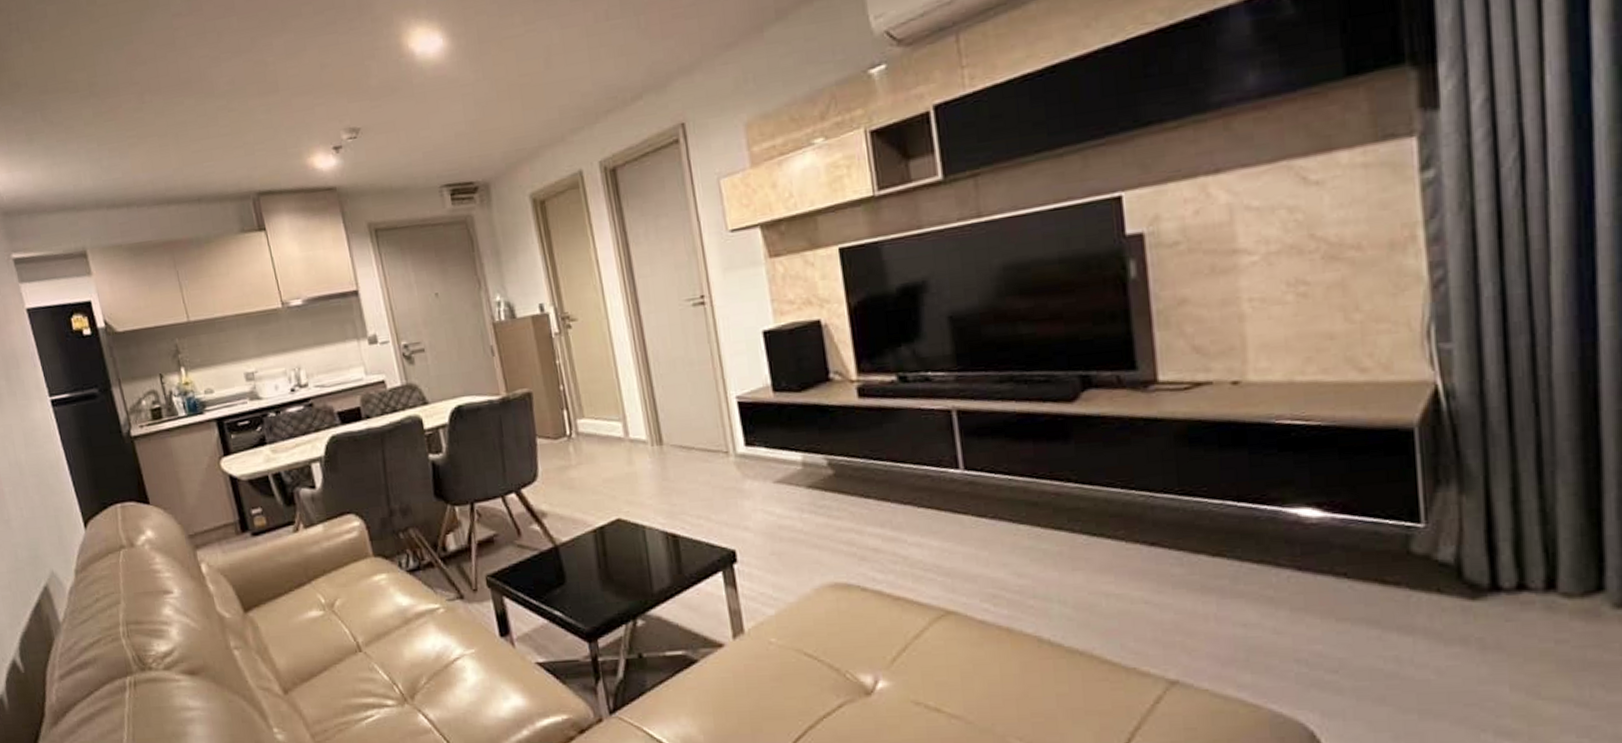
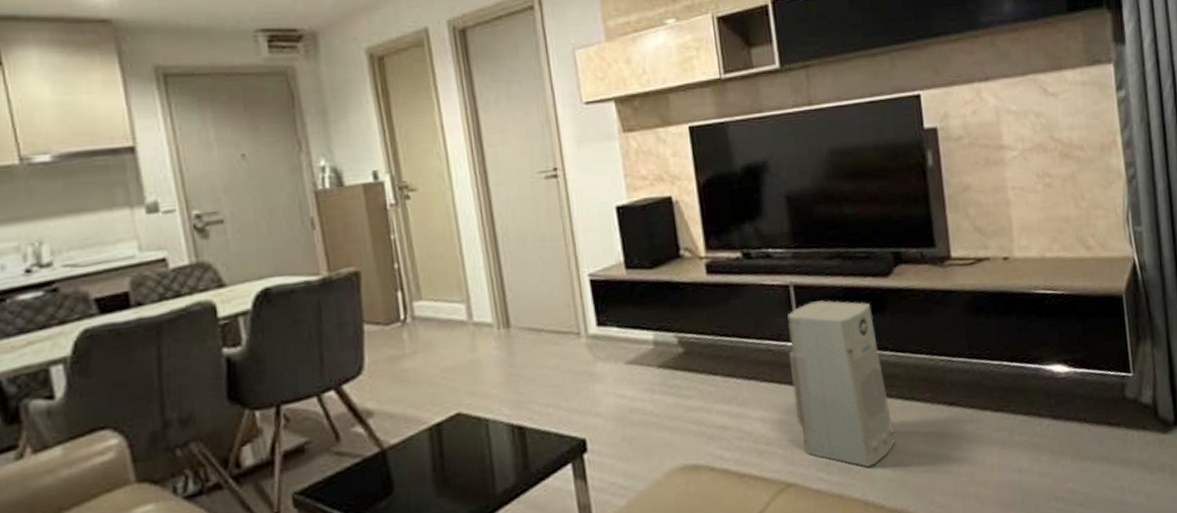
air purifier: none [948,426,1078,603] -> present [787,300,895,467]

